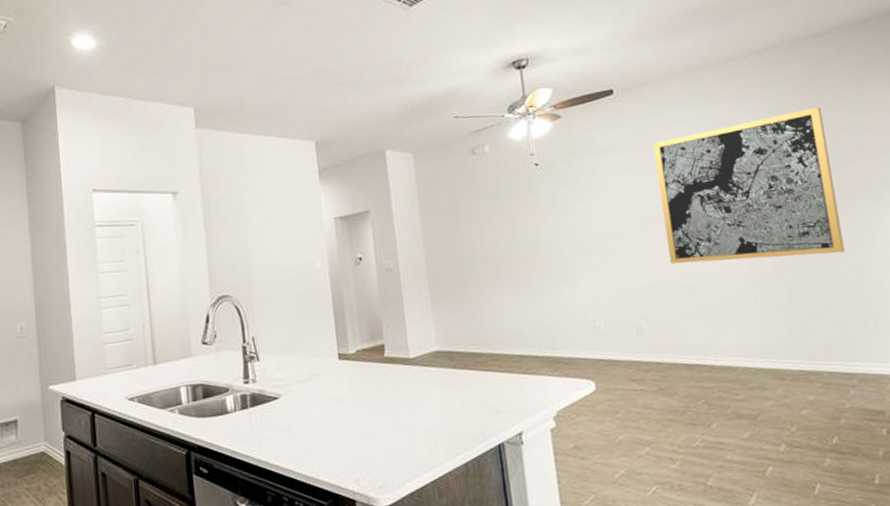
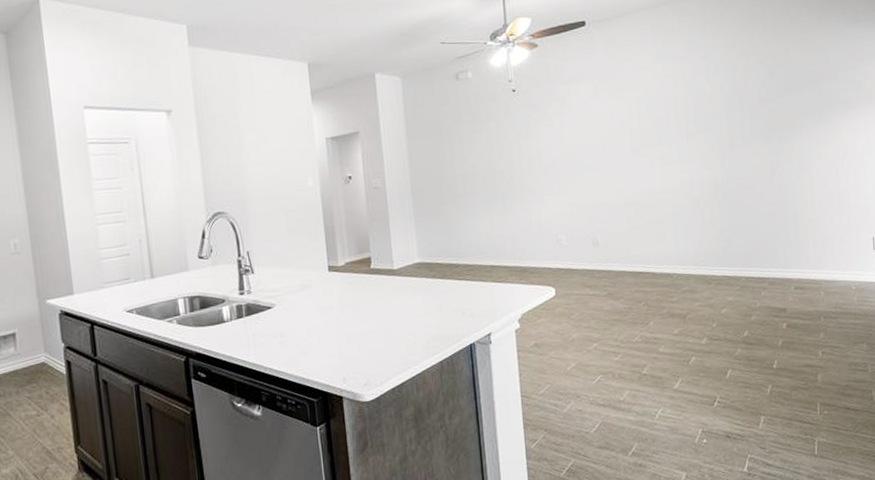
wall art: present [653,106,845,264] -> none [617,43,768,184]

